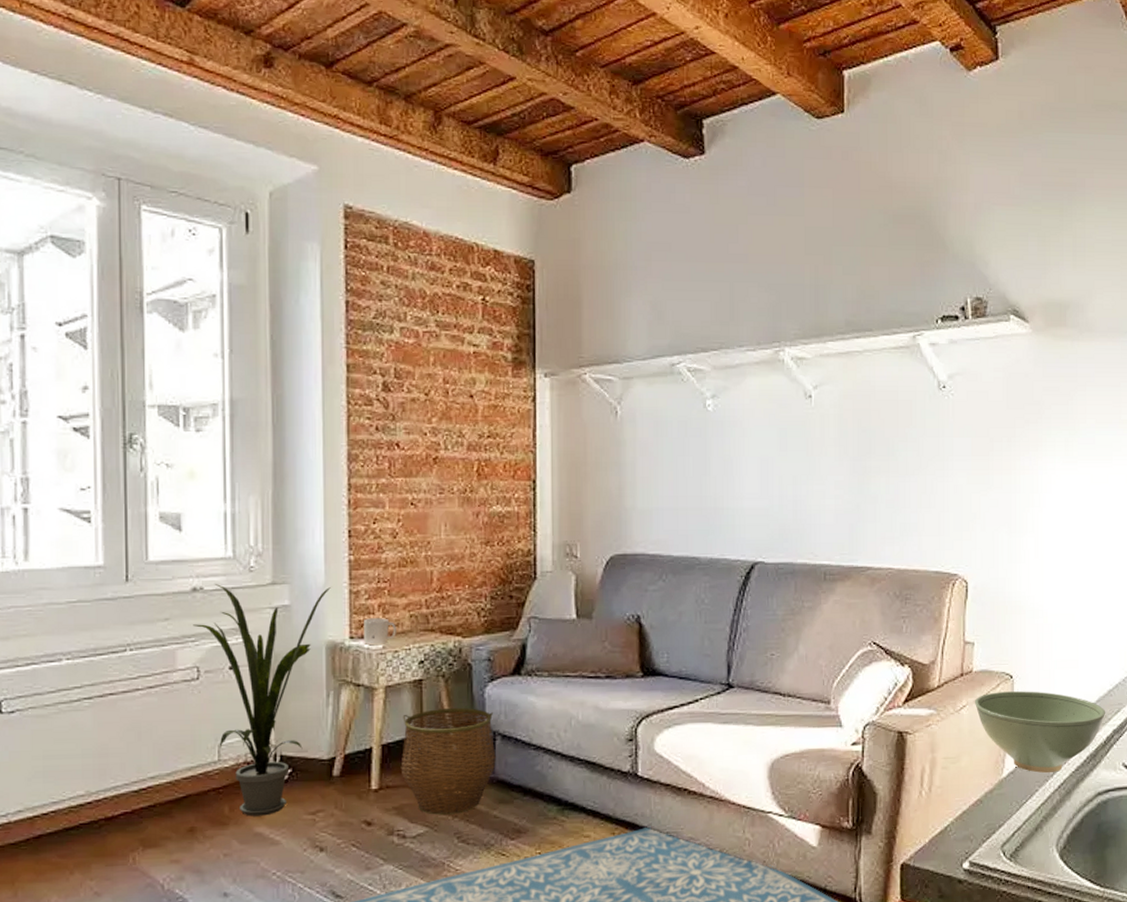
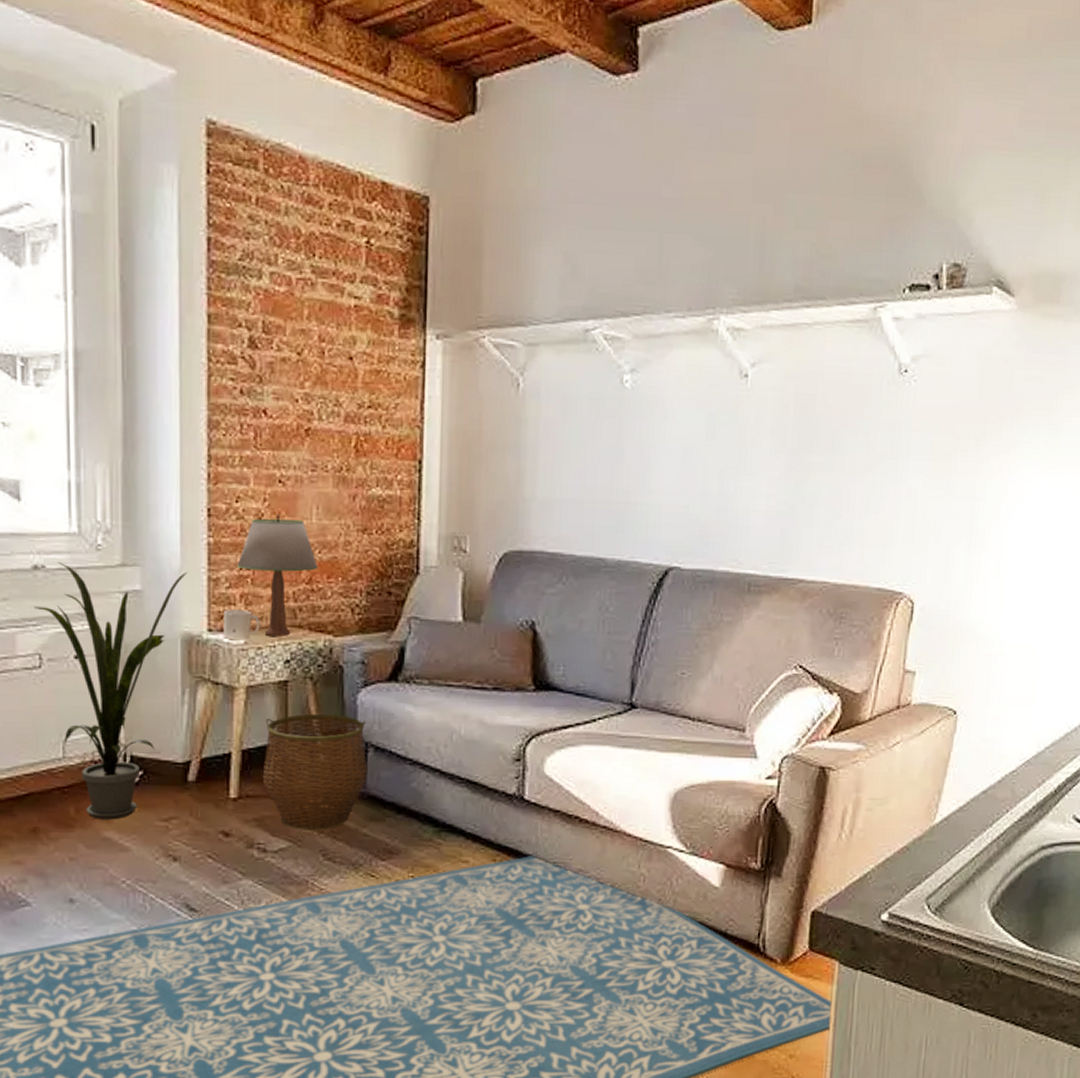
table lamp: none [375,532,447,641] -> present [237,514,318,638]
bowl: present [975,691,1106,773] -> none [910,729,1060,821]

